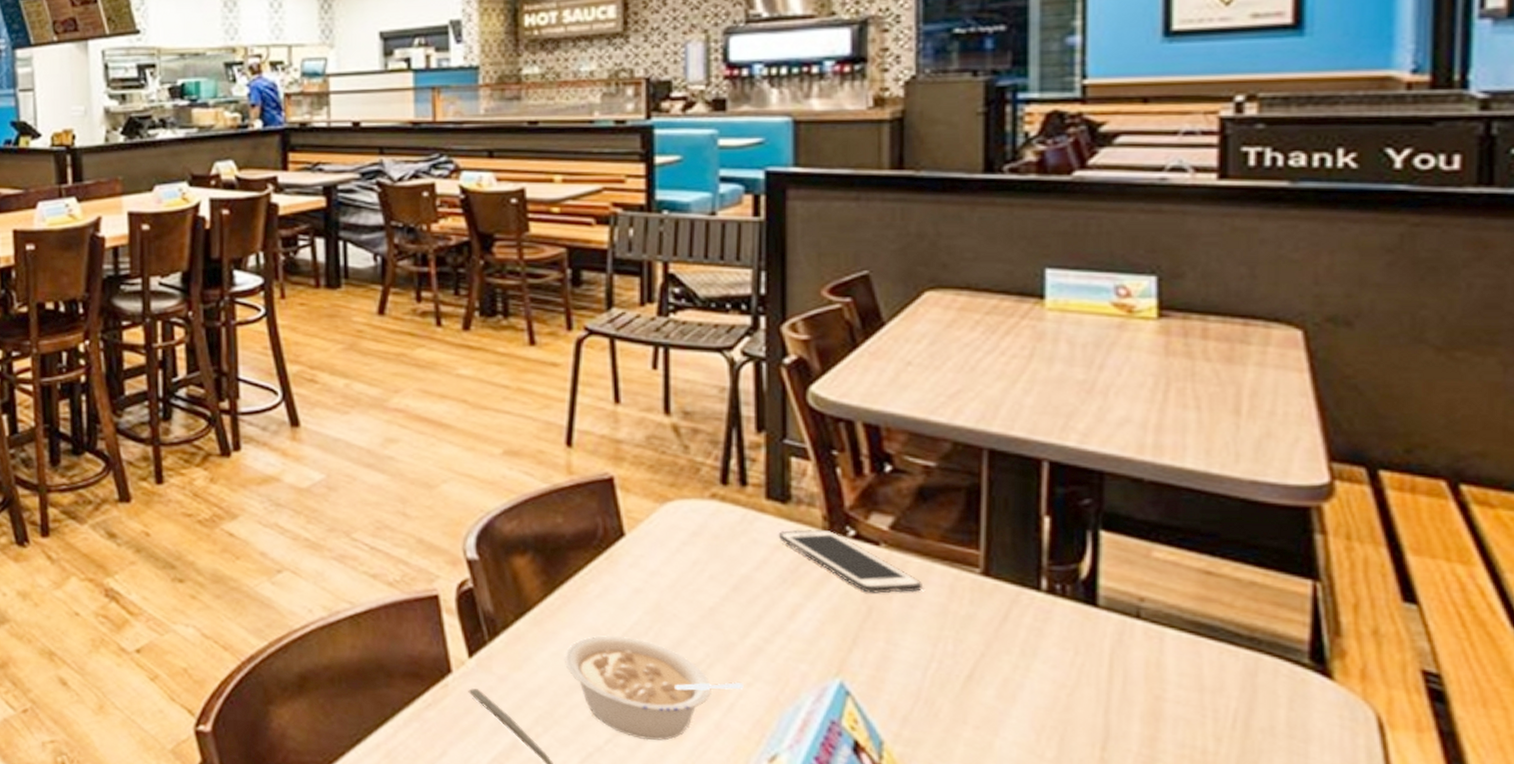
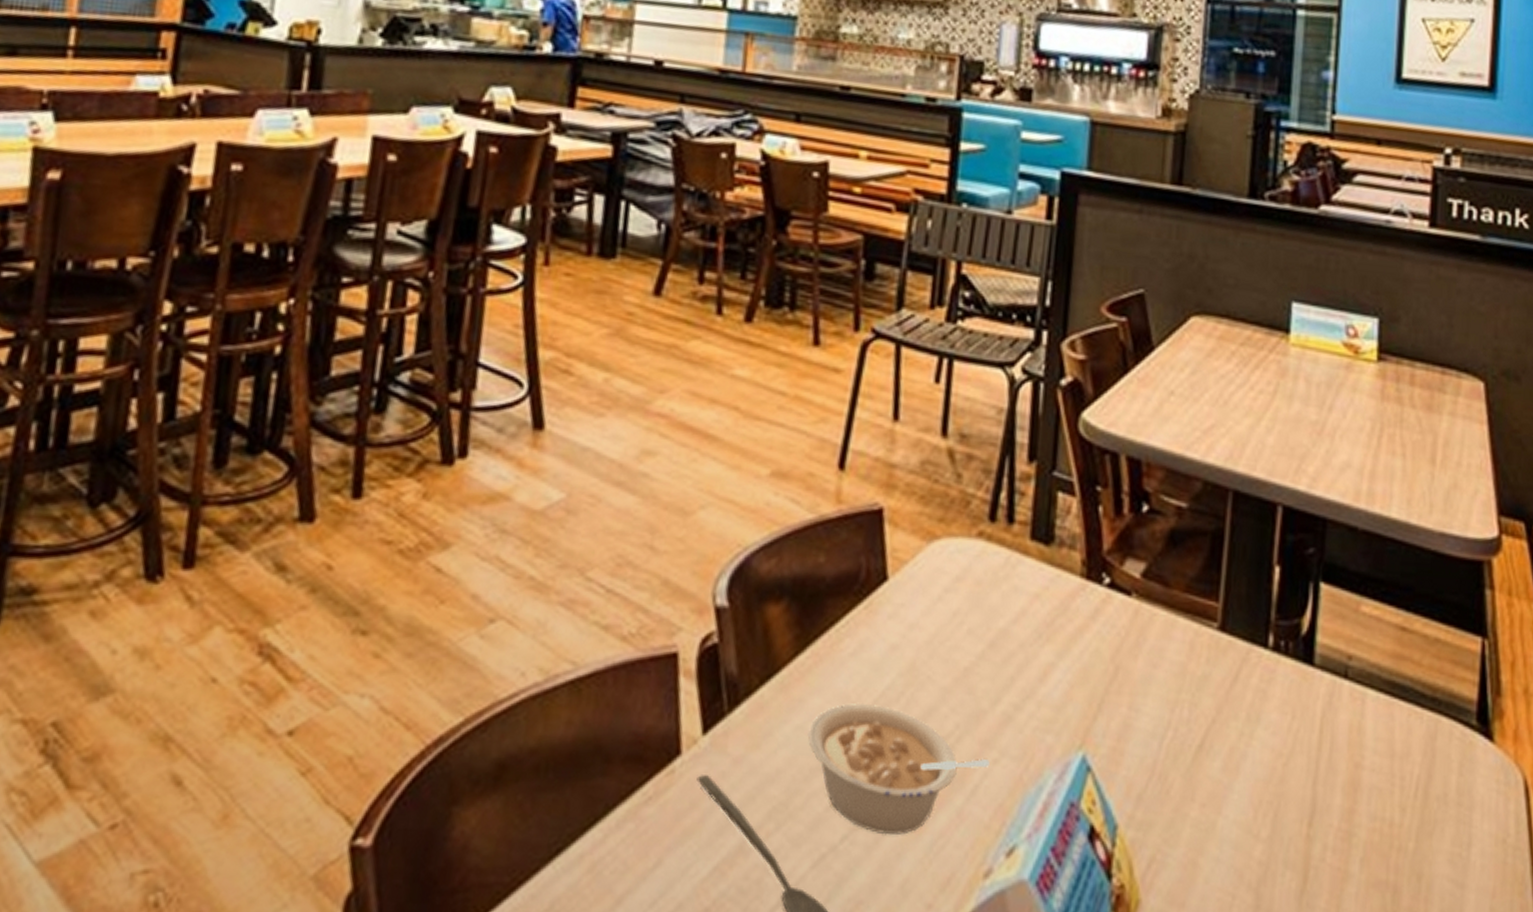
cell phone: present [778,529,924,593] -> none [1038,575,1167,651]

